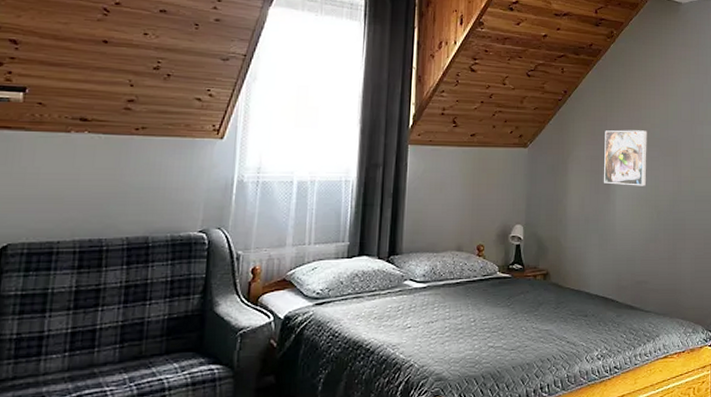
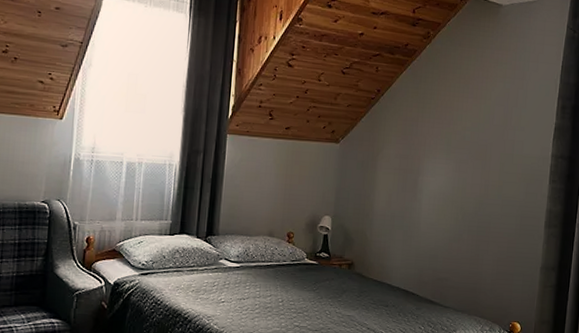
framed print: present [604,130,647,186] -> none [412,130,458,188]

